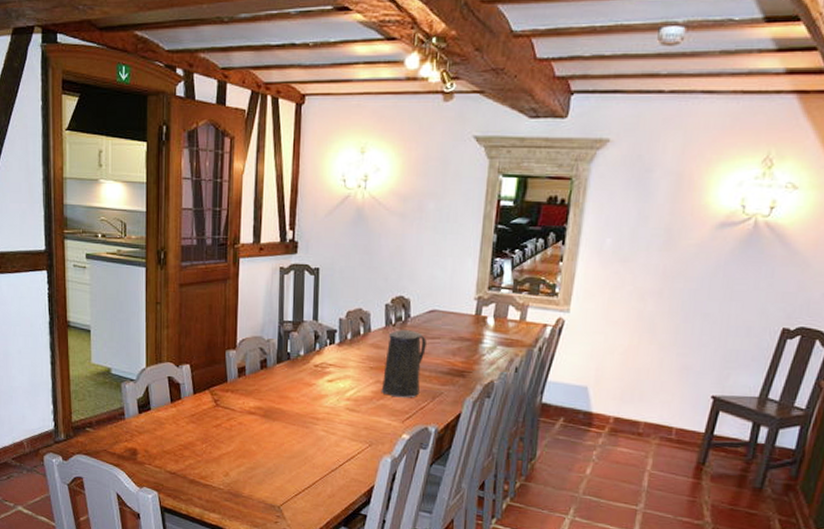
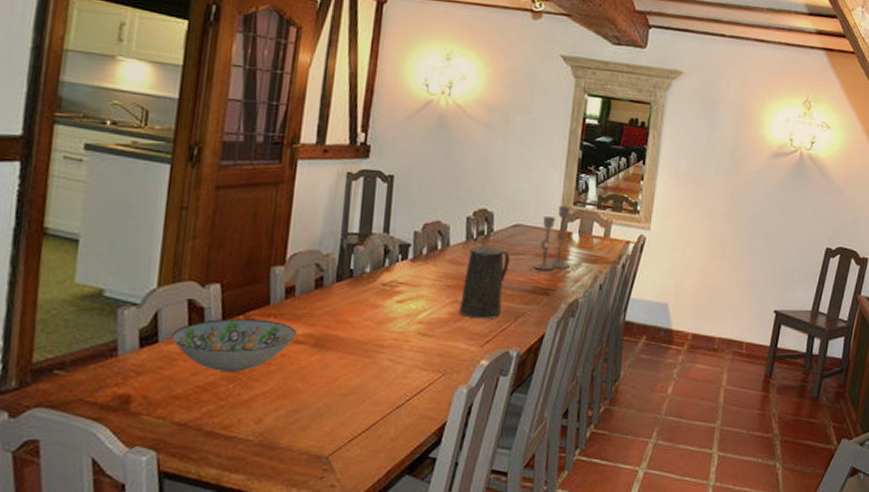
decorative bowl: none [160,392,250,435] -> present [172,318,298,372]
candlestick: none [448,291,485,354] -> present [532,206,570,271]

